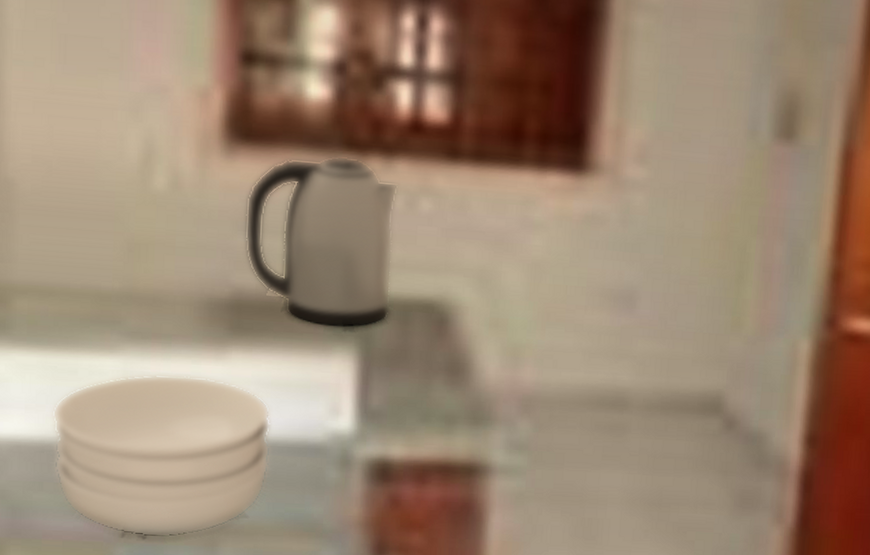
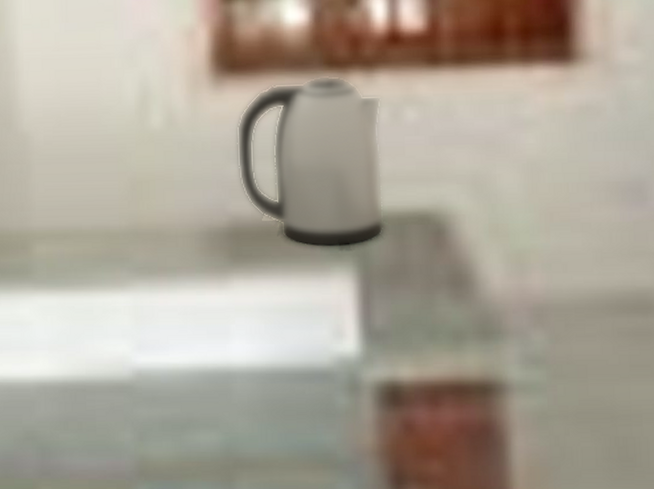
bowl: present [52,373,272,539] -> none [72,307,279,475]

